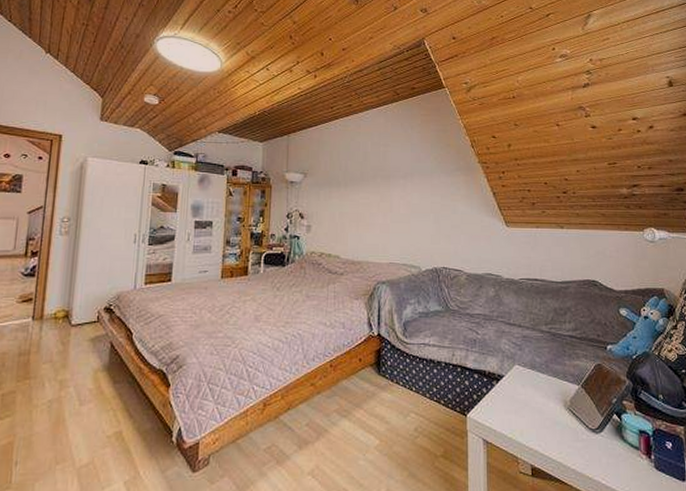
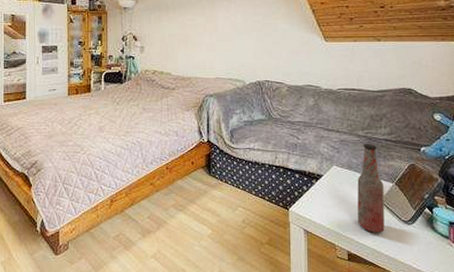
bottle: none [541,340,571,443] -> present [357,143,385,233]

